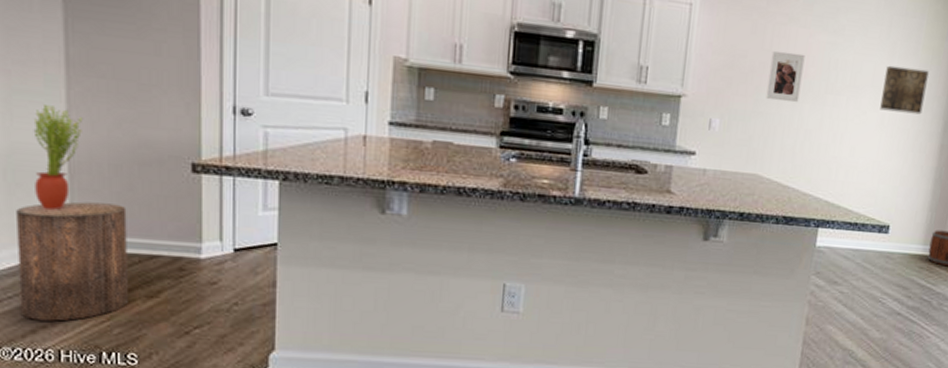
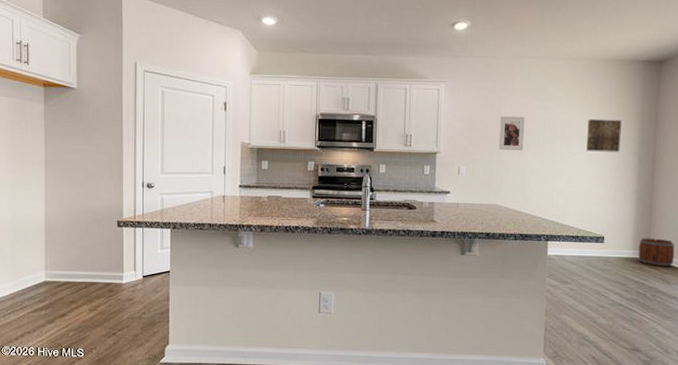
stool: present [16,202,128,321] -> none [15,249,79,328]
potted plant: present [33,105,84,210] -> none [26,190,55,256]

